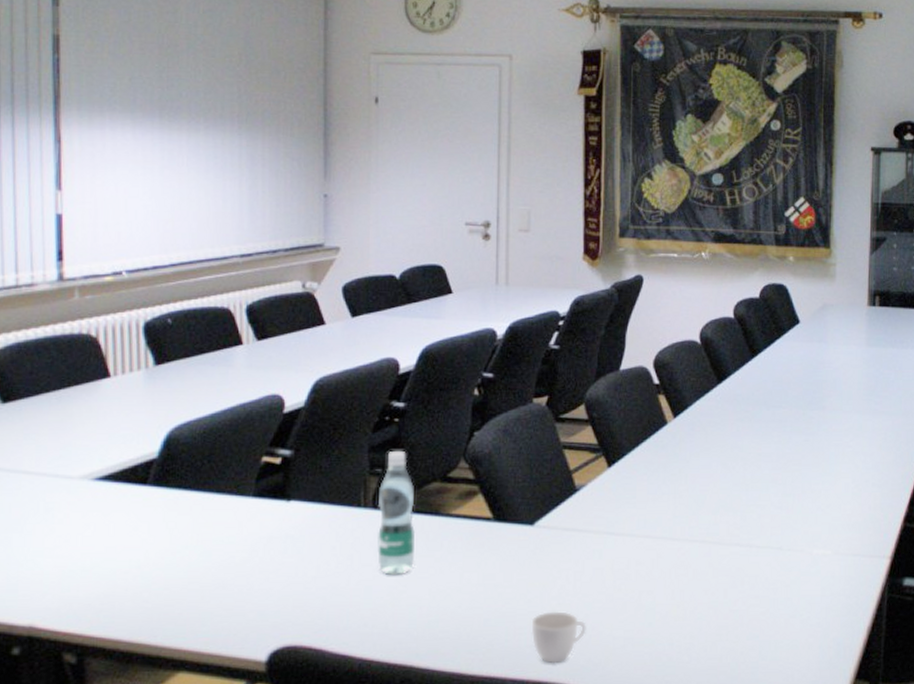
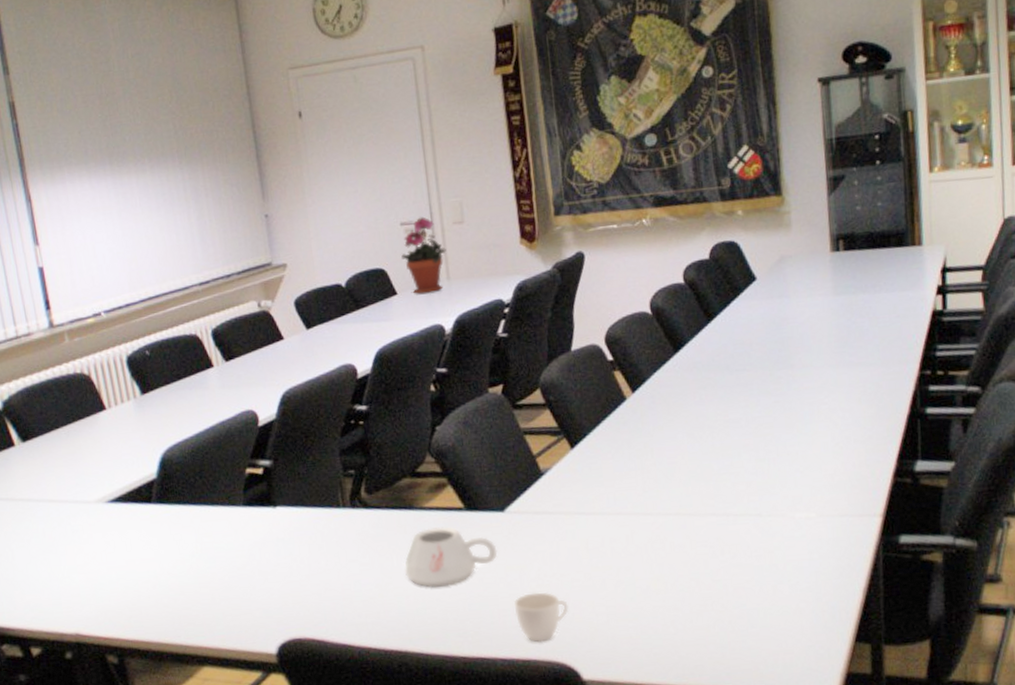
bottle: present [378,450,415,575] -> none [354,451,396,568]
cup: none [420,536,521,599] -> present [404,527,498,587]
potted plant: none [462,220,508,298] -> present [401,216,446,295]

